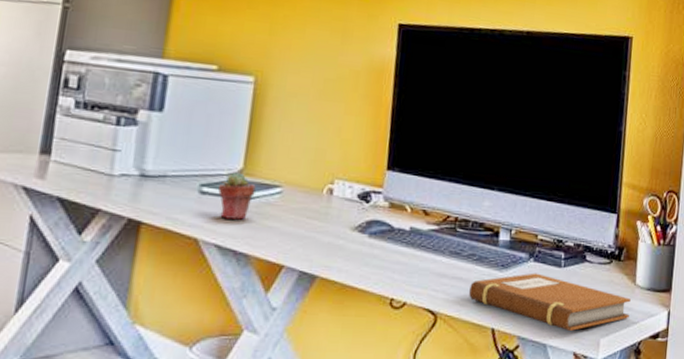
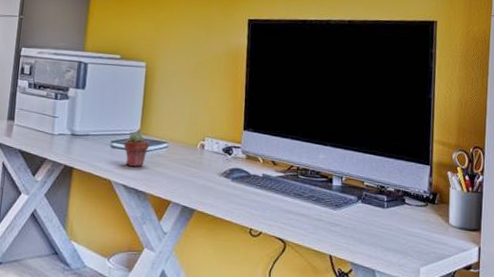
notebook: present [469,273,631,331] -> none [310,212,445,260]

